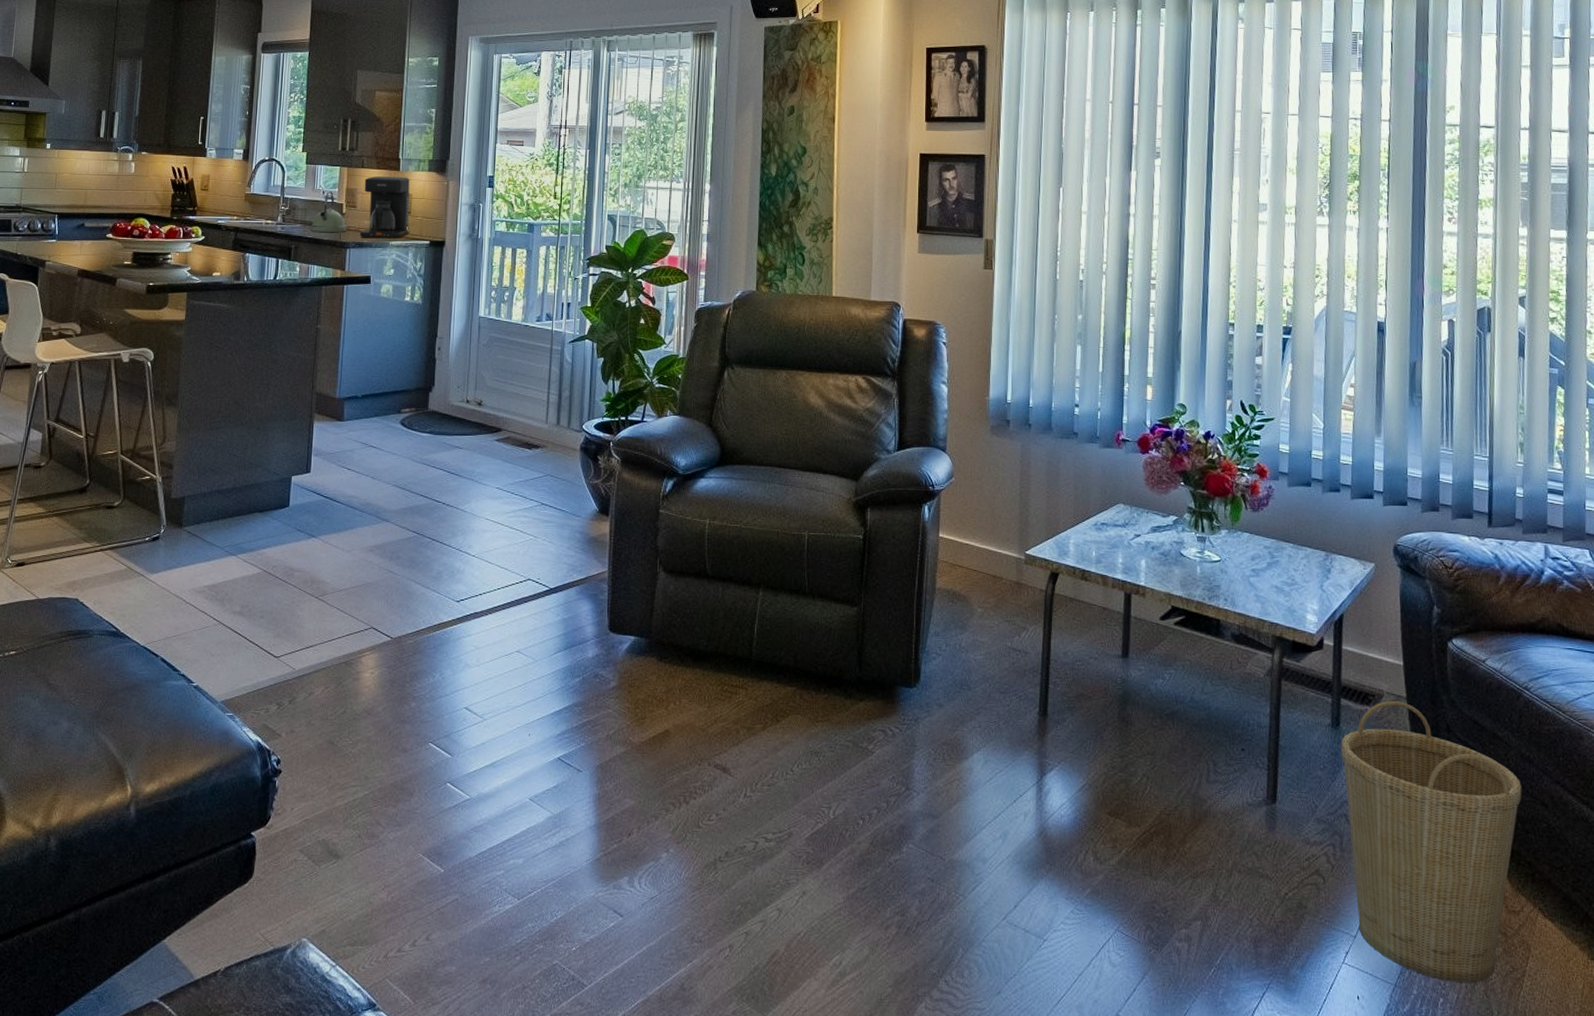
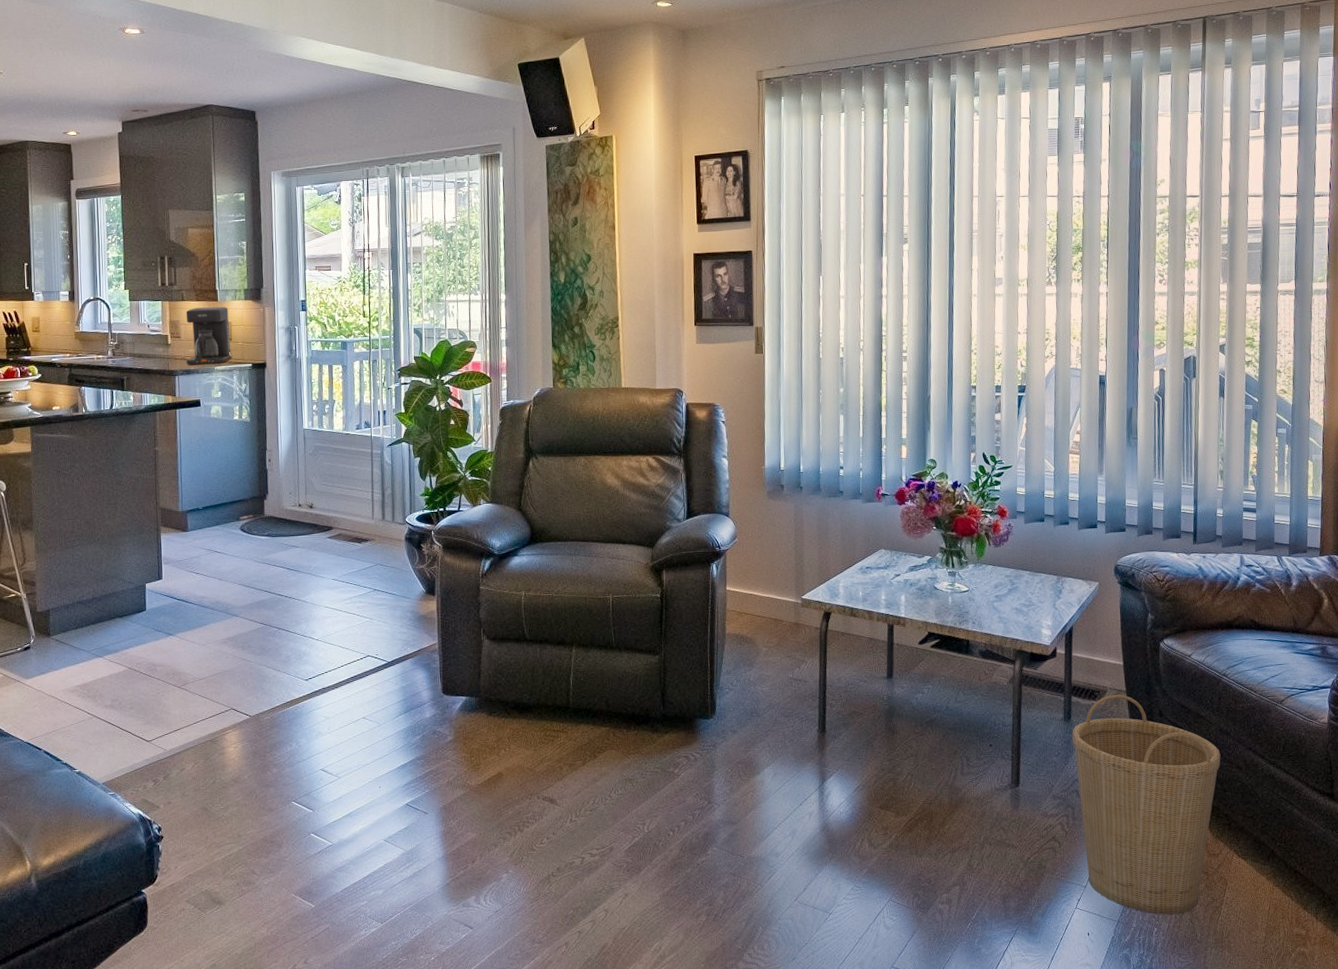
kettle: present [310,190,347,233] -> none [140,324,174,364]

